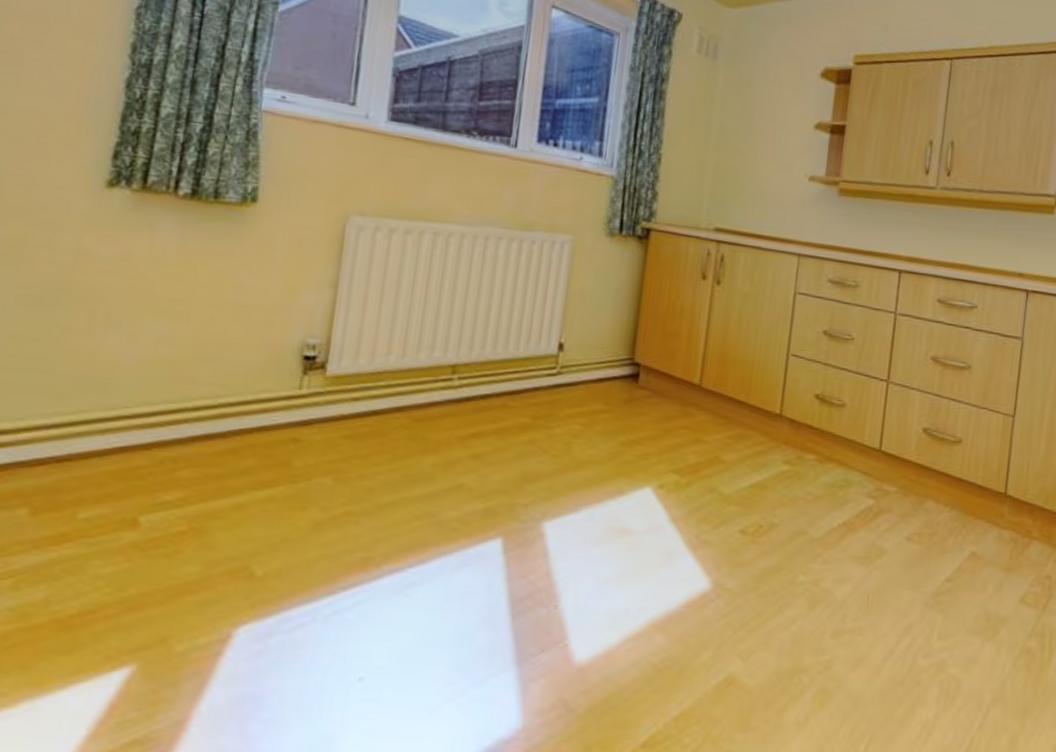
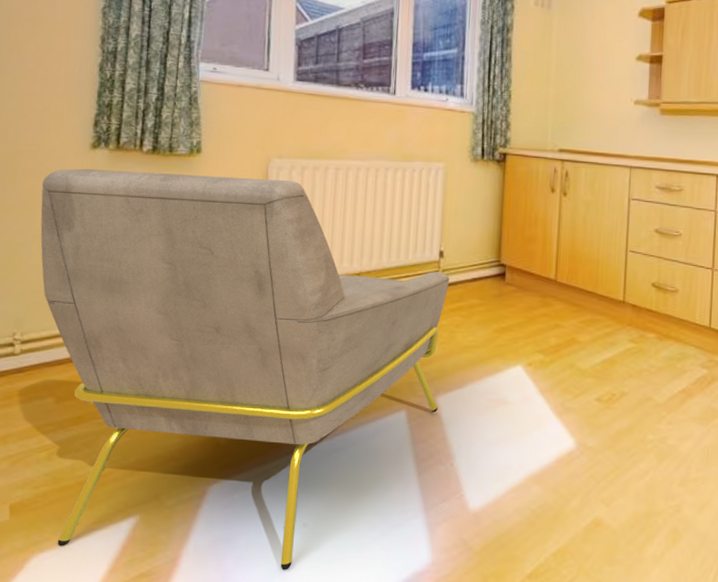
armchair: none [18,211,570,737] -> present [40,168,450,570]

